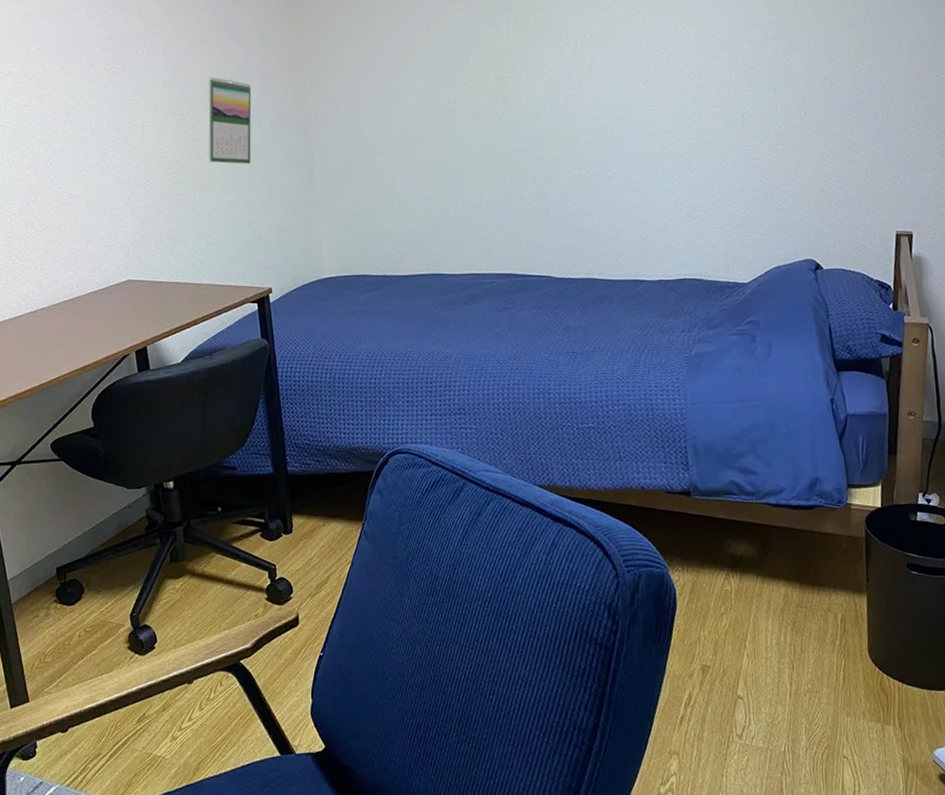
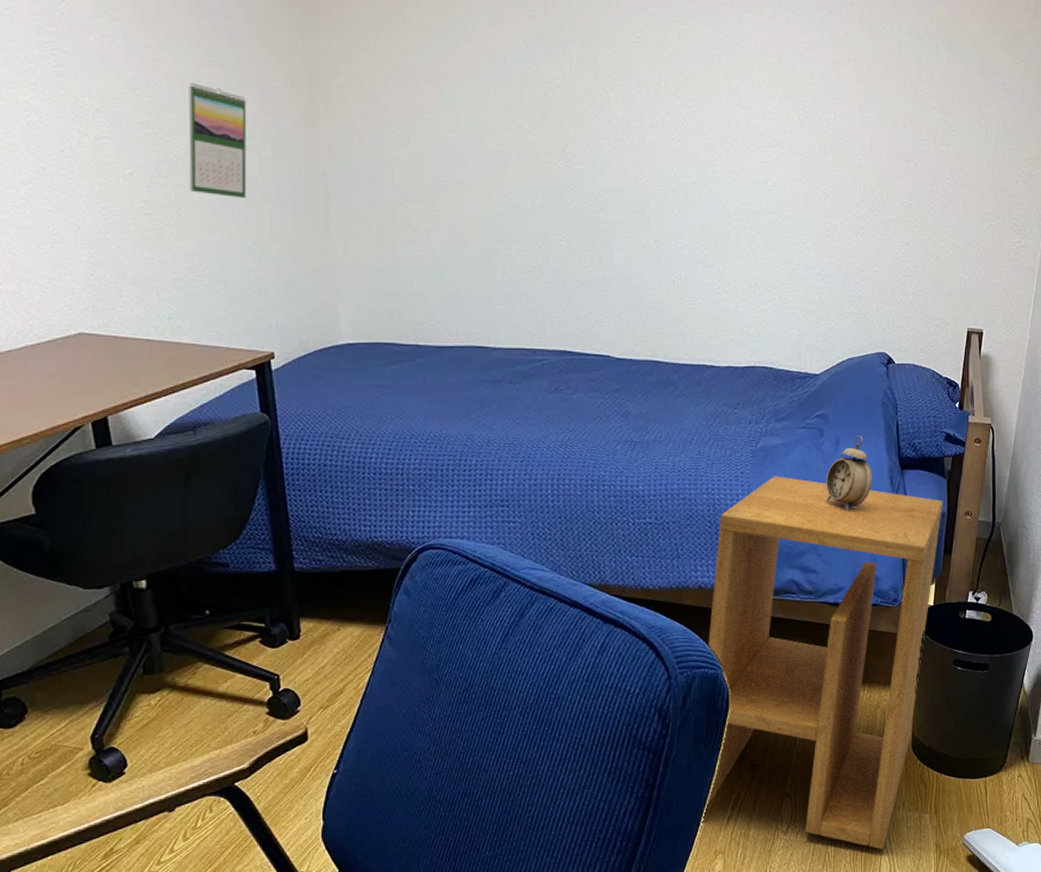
side table: none [652,381,884,761] -> present [703,476,944,850]
alarm clock: none [760,340,808,414] -> present [825,435,872,511]

